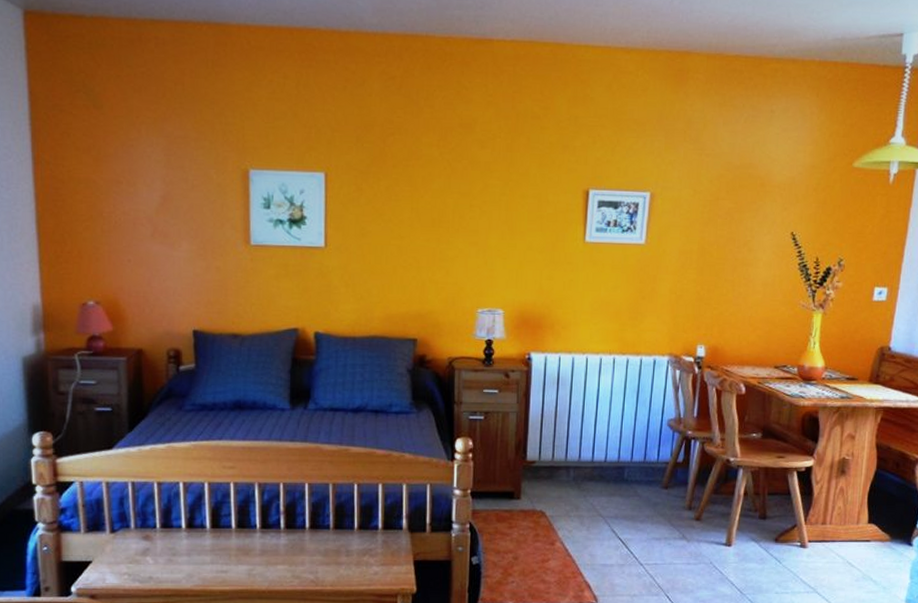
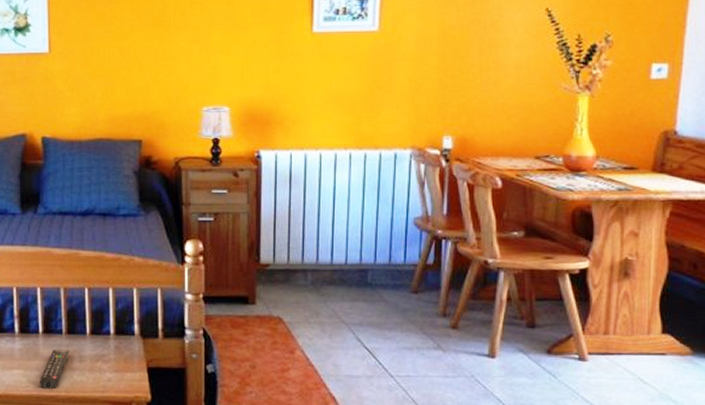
remote control: none [304,544,337,584] -> present [39,349,70,390]

